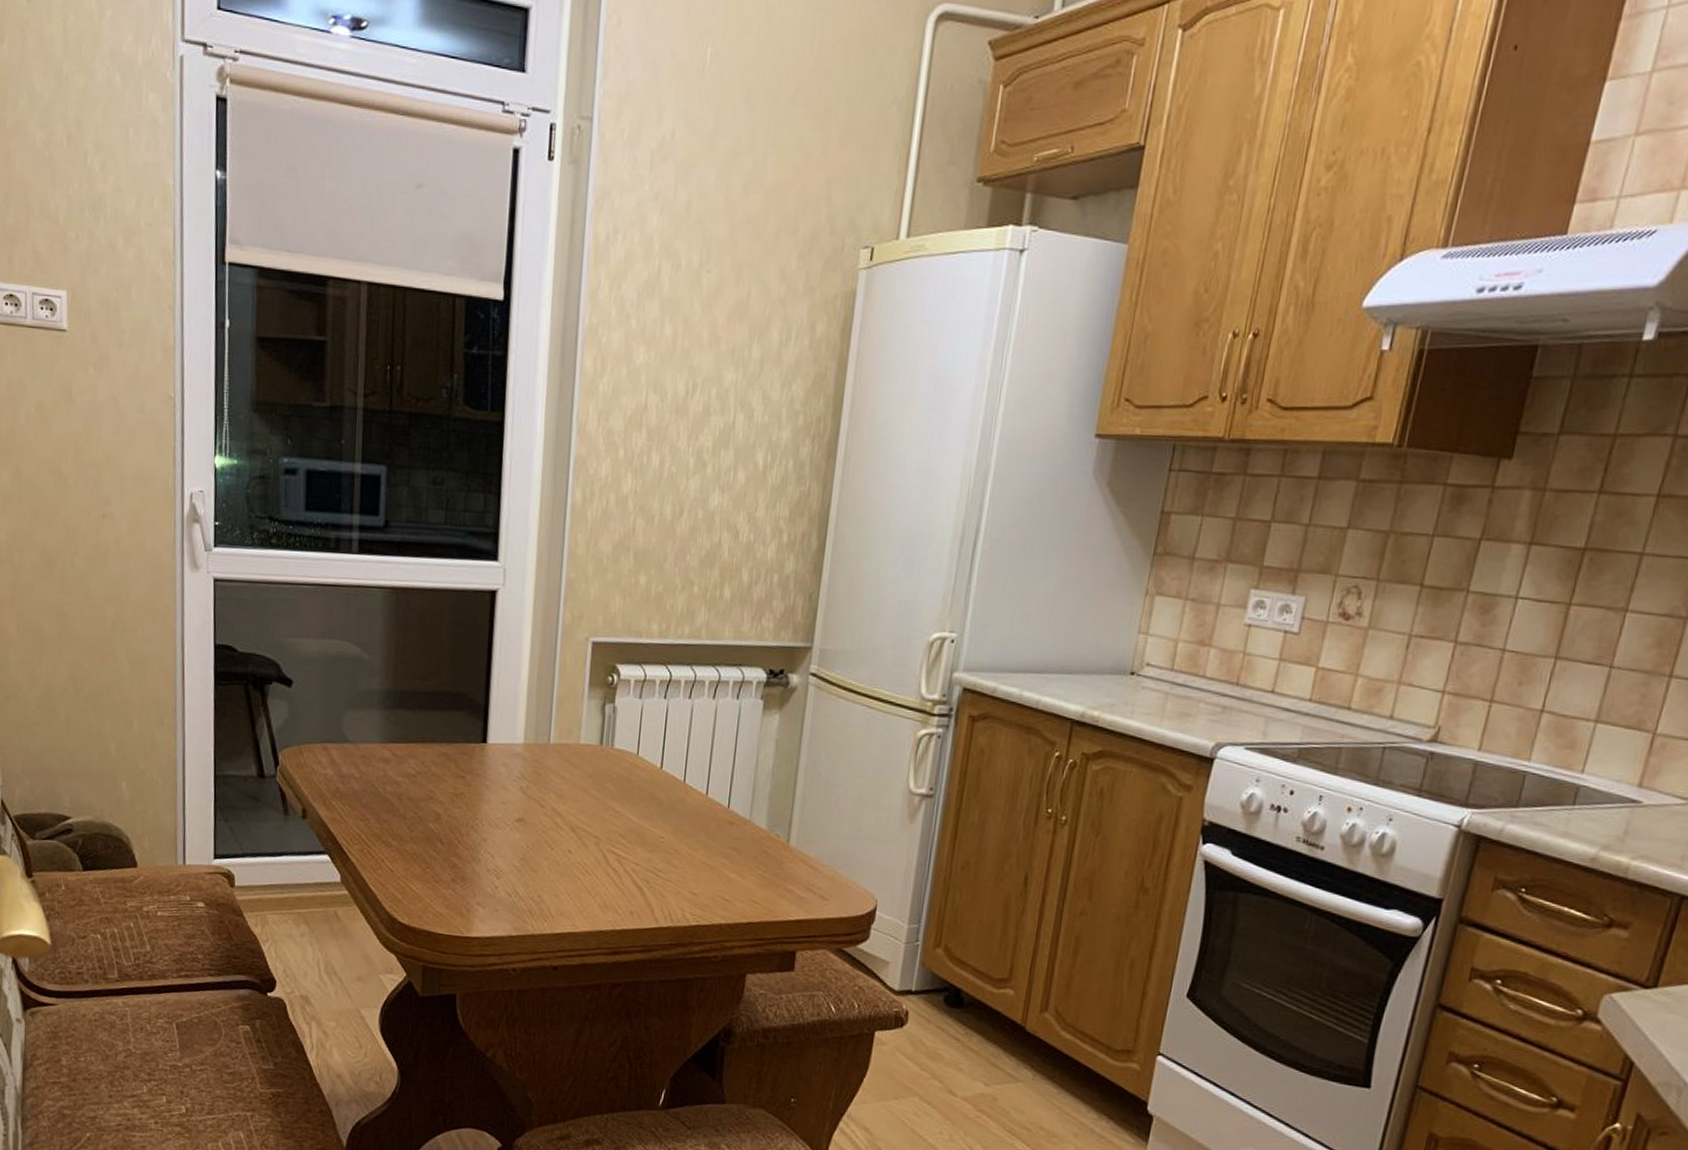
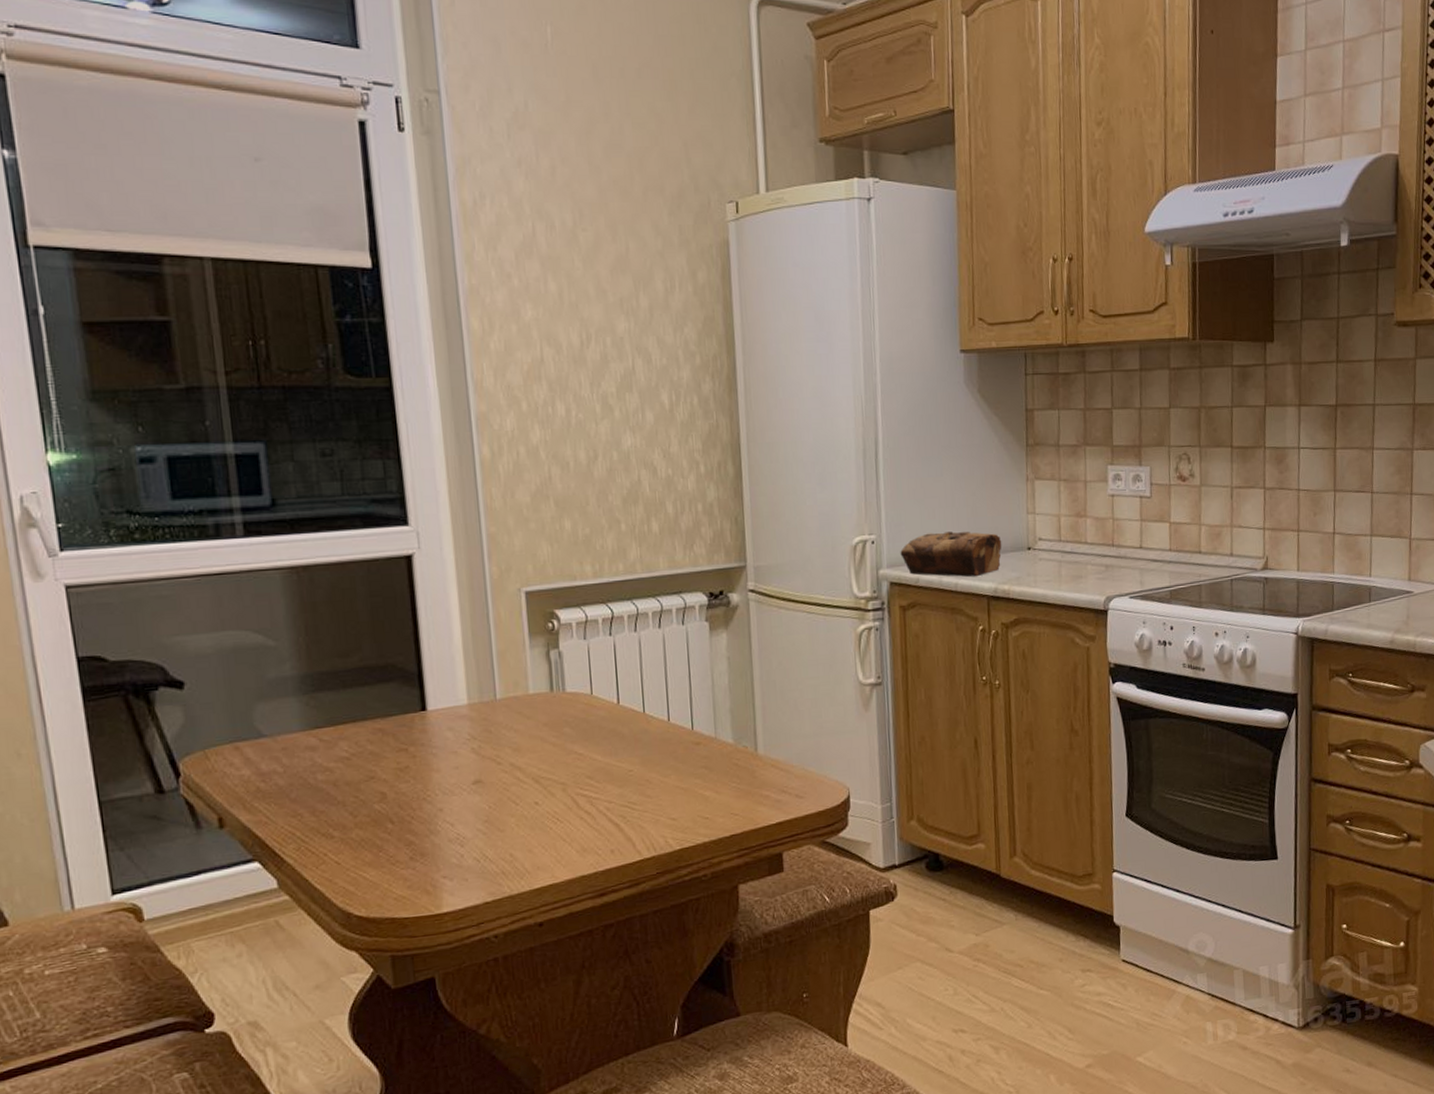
bread loaf: none [980,639,1102,697] -> present [900,531,1002,578]

